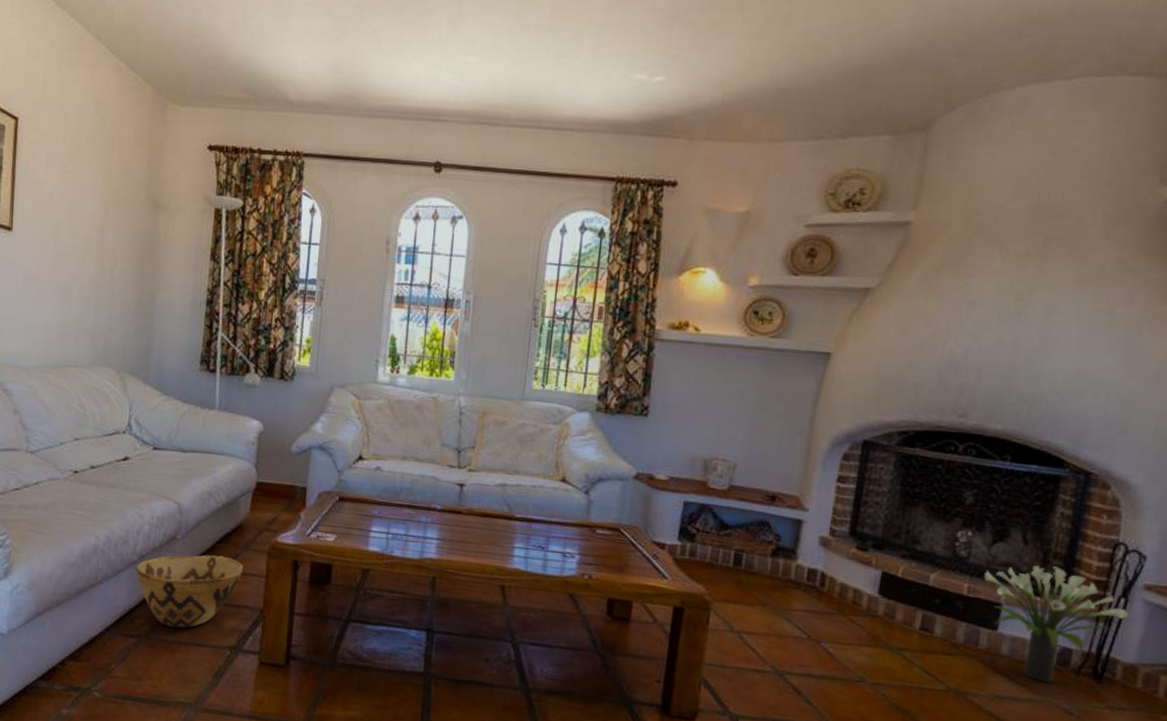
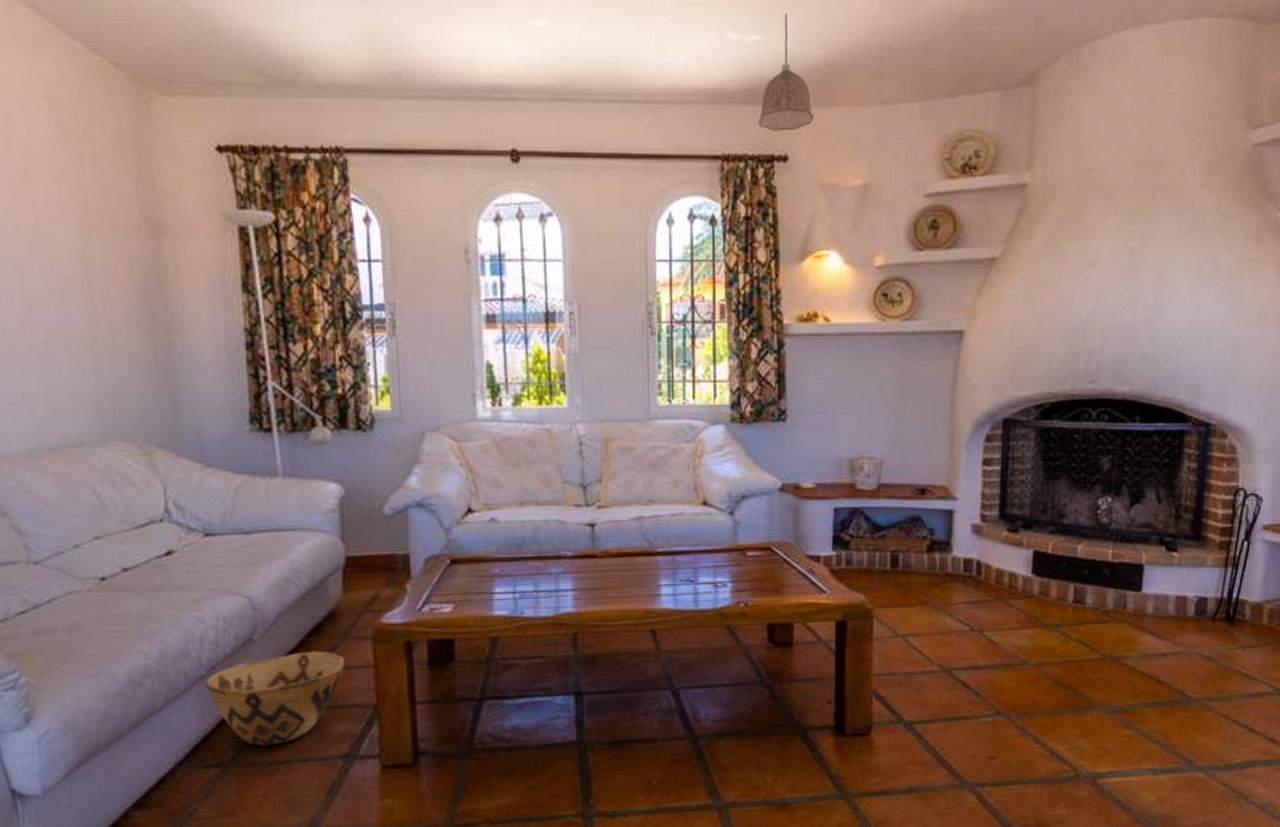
pendant lamp: none [653,59,706,160] -> present [758,14,814,131]
potted plant: present [984,565,1129,683] -> none [1126,520,1252,634]

